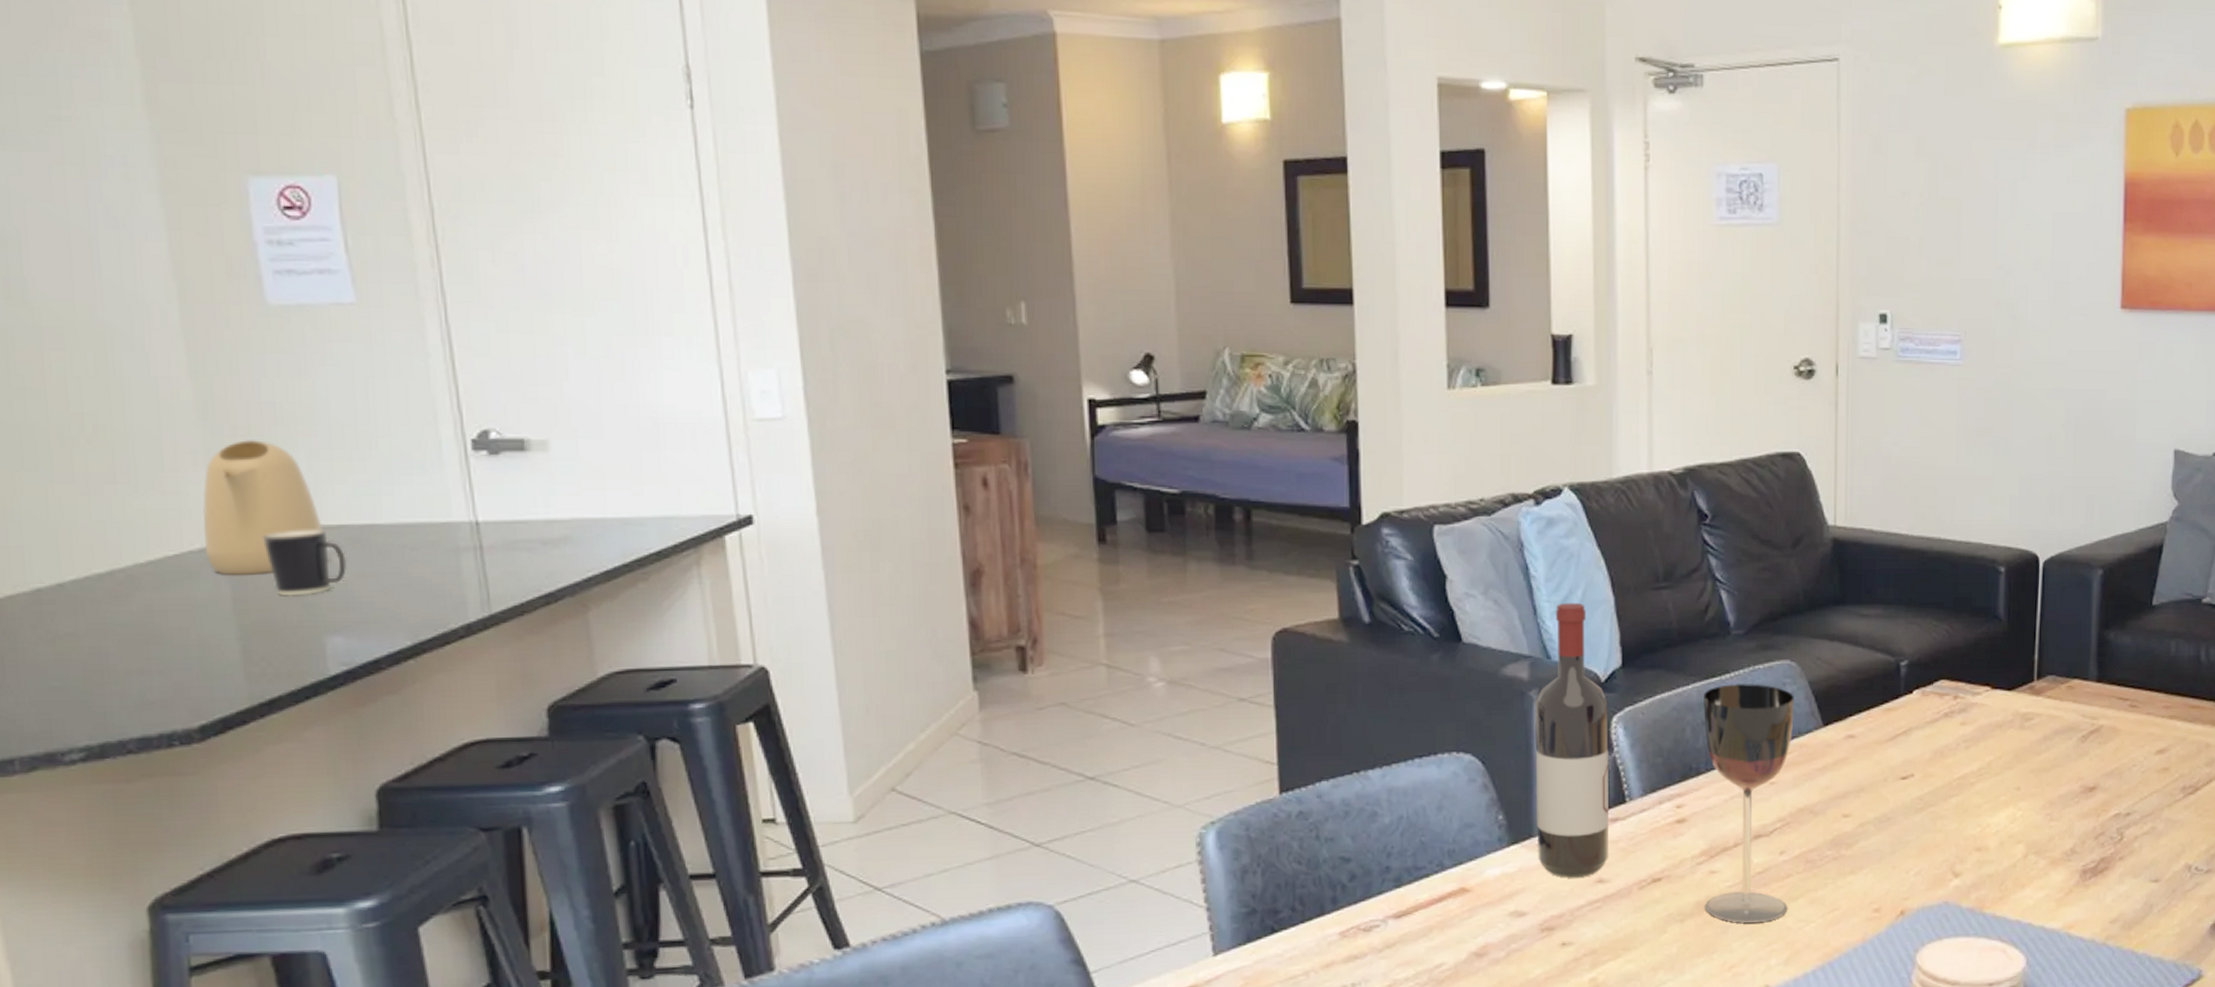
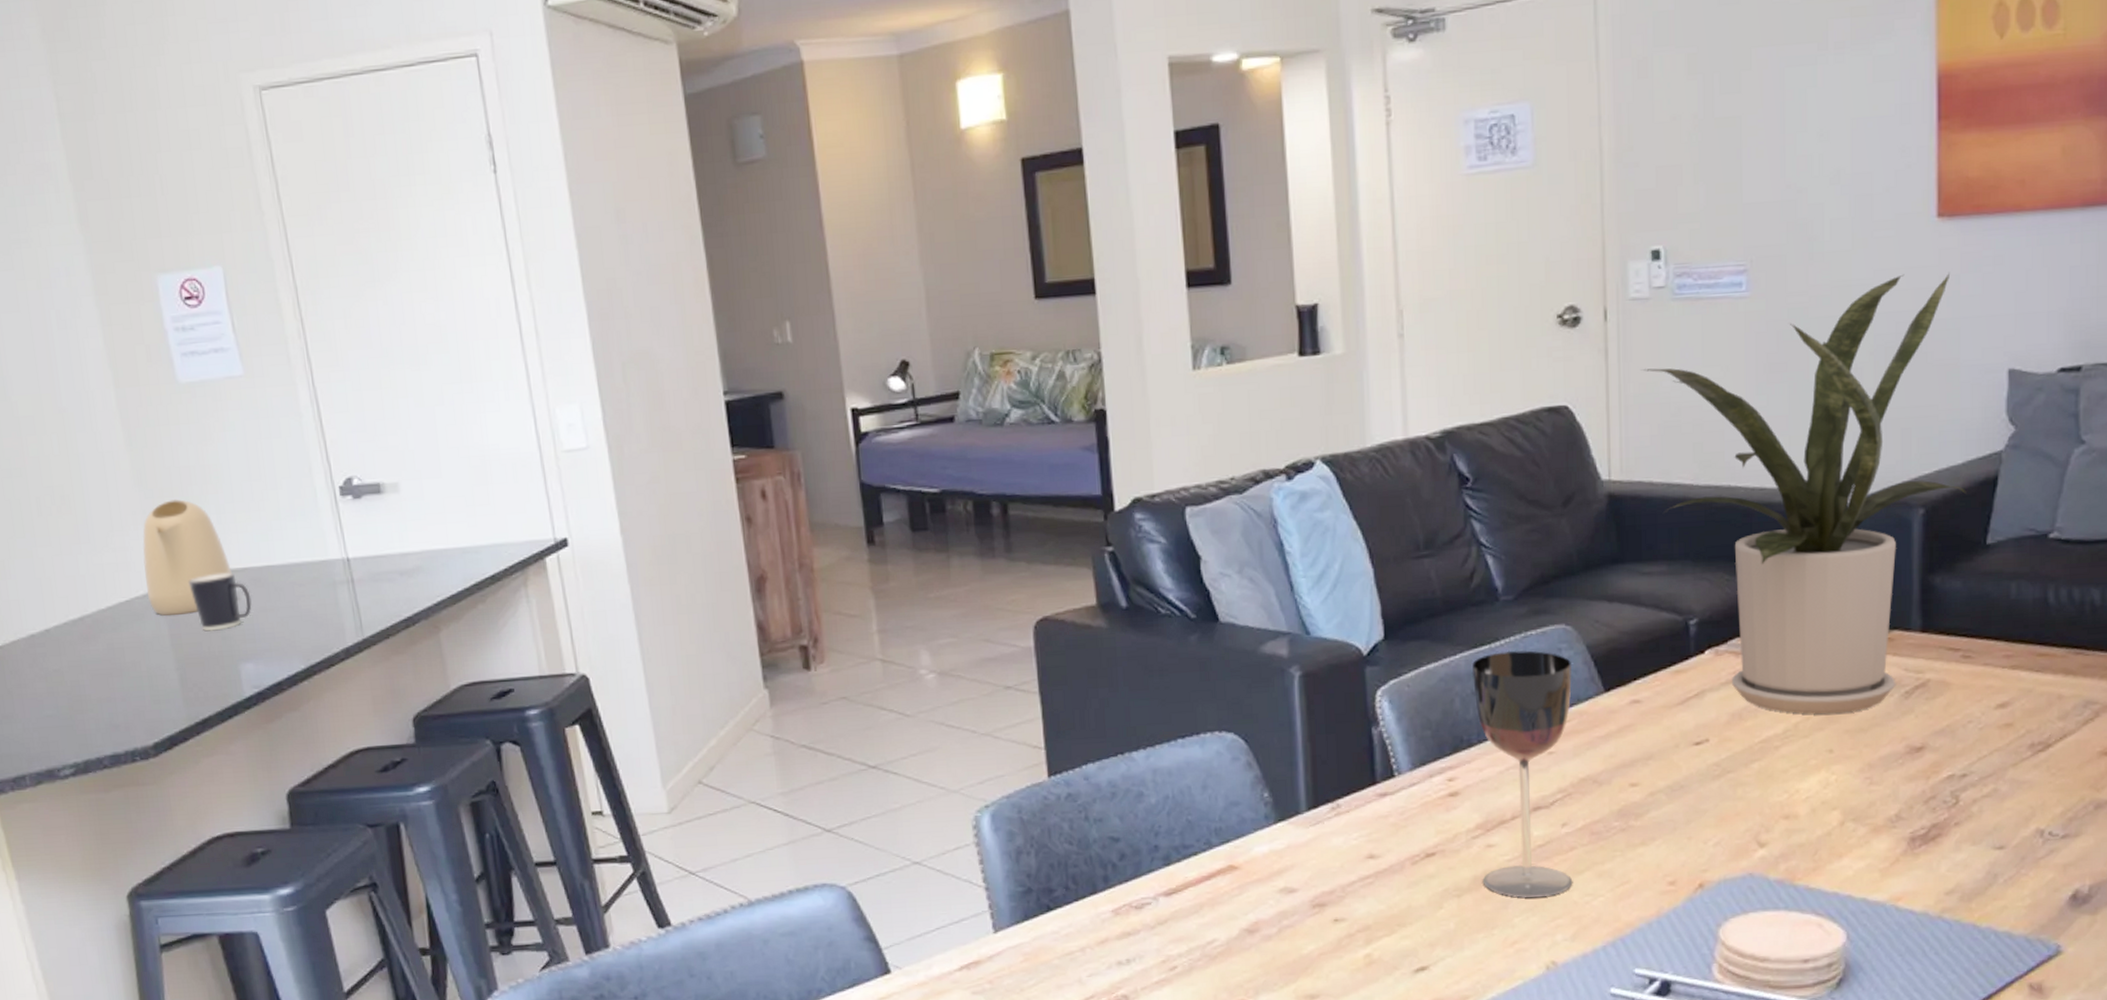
wine bottle: present [1535,602,1609,878] -> none [1296,576,1378,854]
house plant: none [1866,357,2138,754] -> present [1641,272,1967,715]

